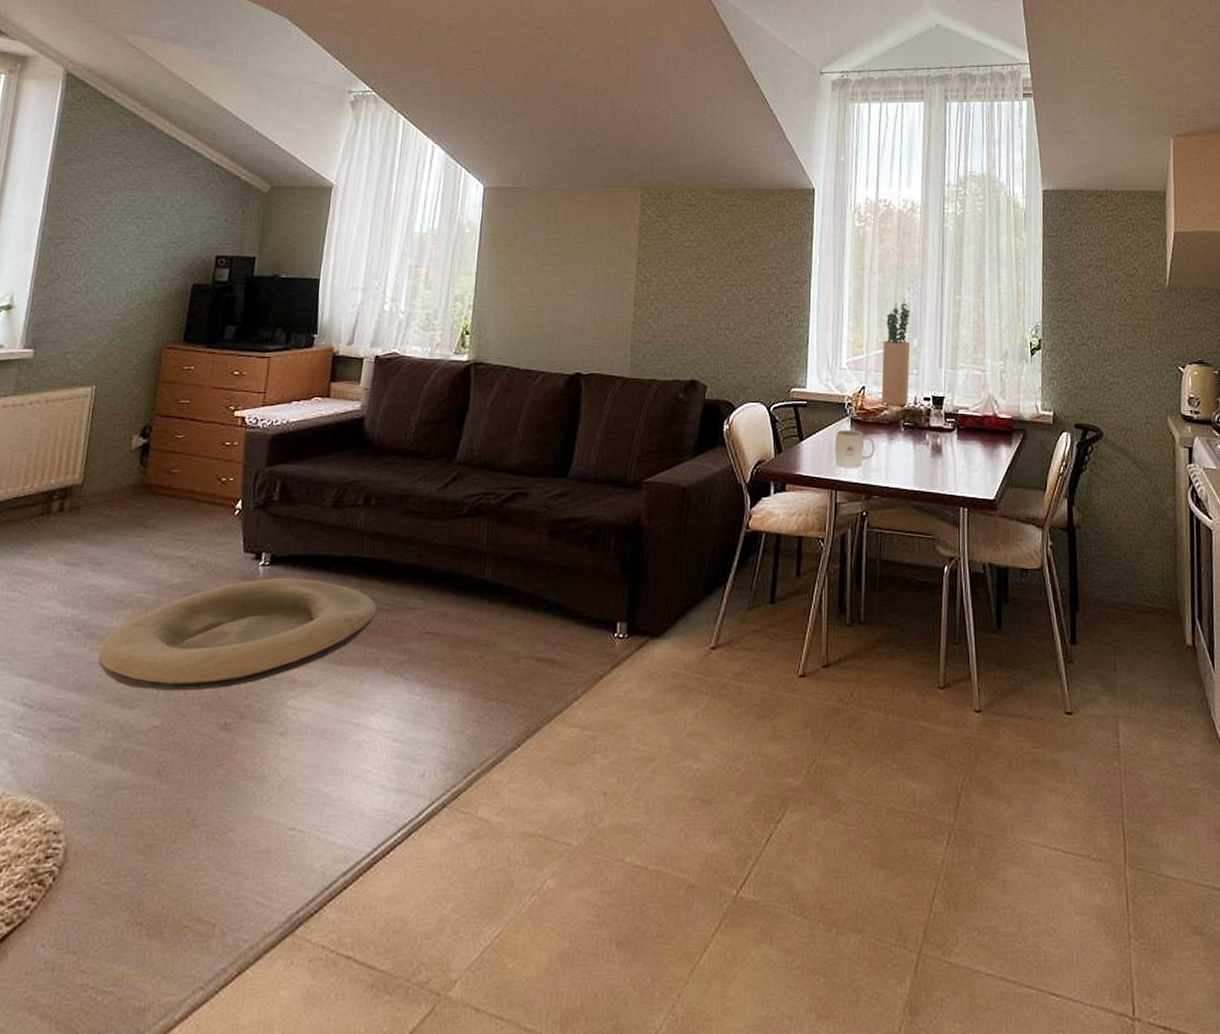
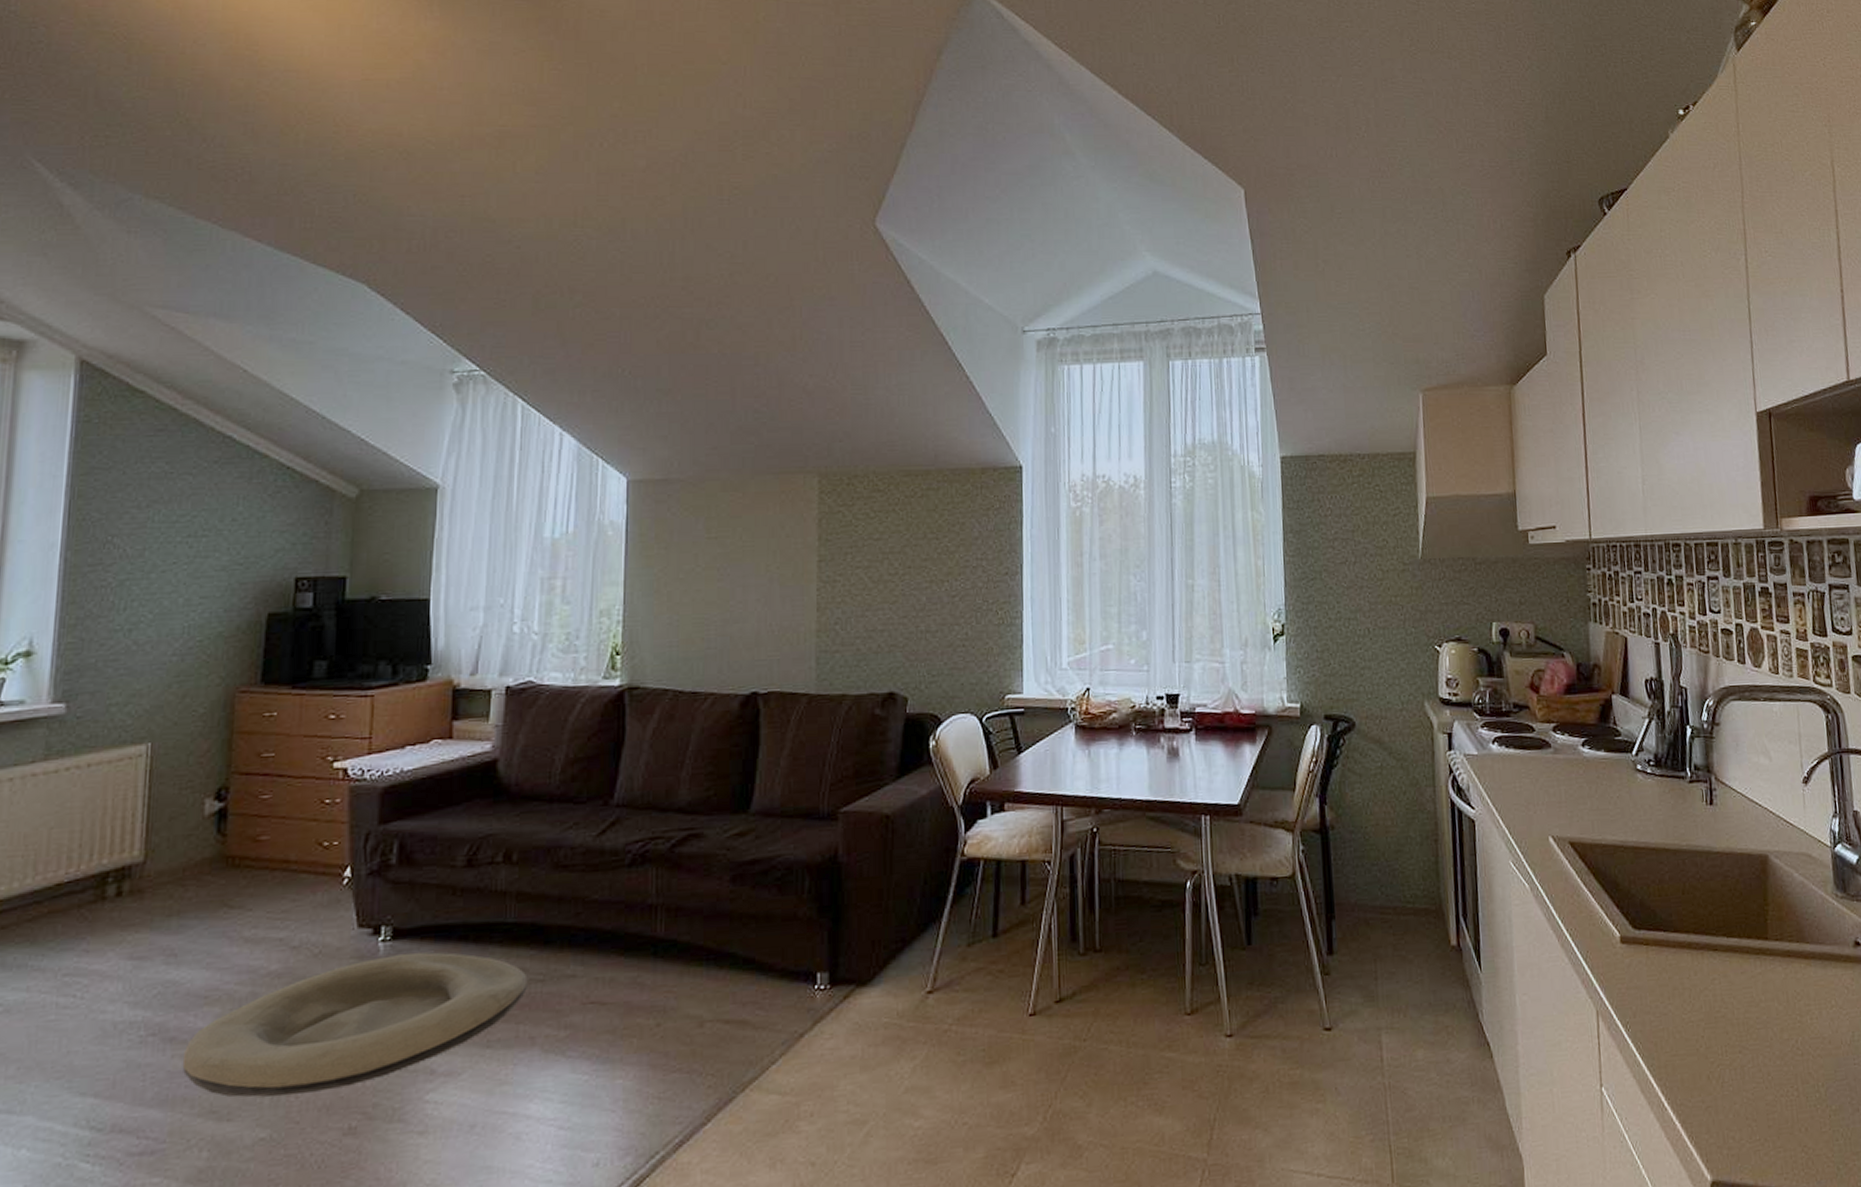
mug: present [835,430,875,469] -> none [1058,737,1104,782]
vase: present [881,298,911,406] -> none [1107,585,1140,708]

